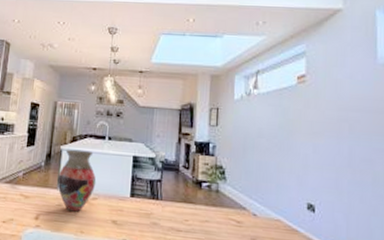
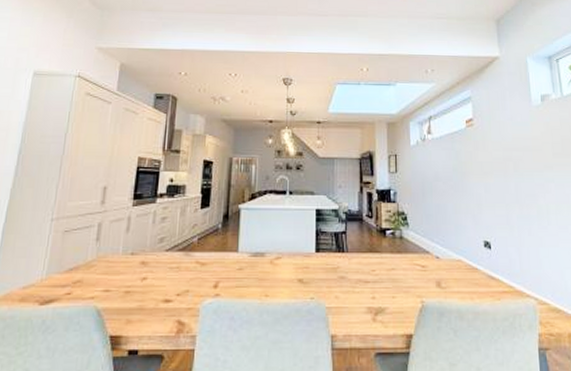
vase: present [57,149,96,212] -> none [237,207,279,275]

